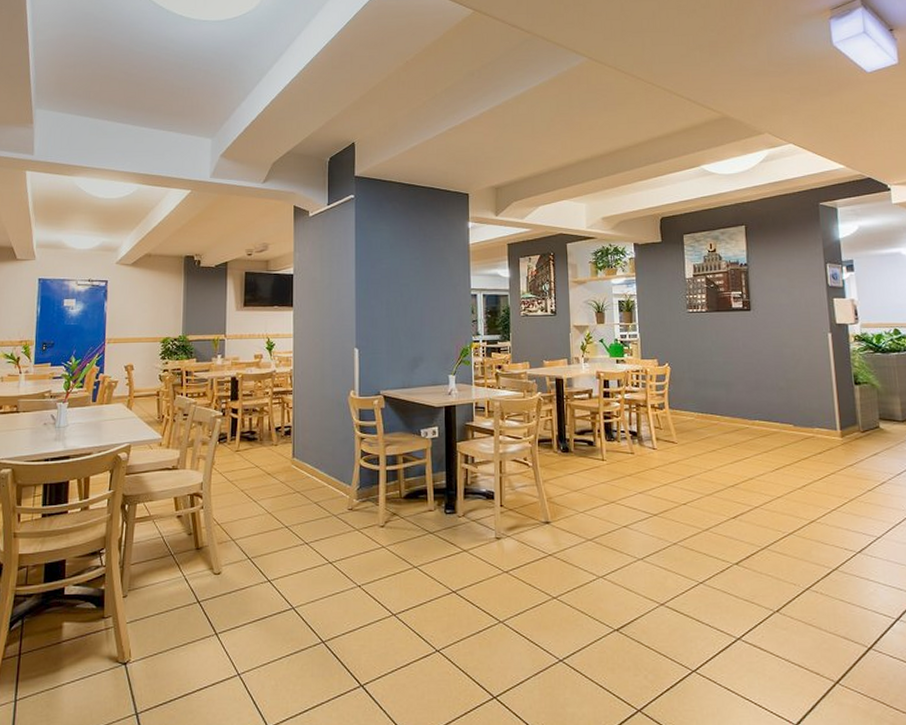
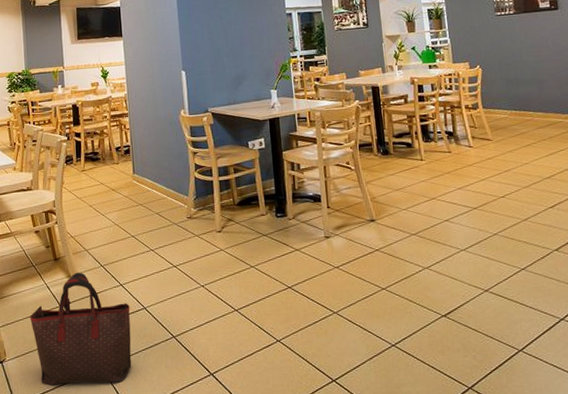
handbag: none [162,564,277,692] -> present [30,272,132,385]

